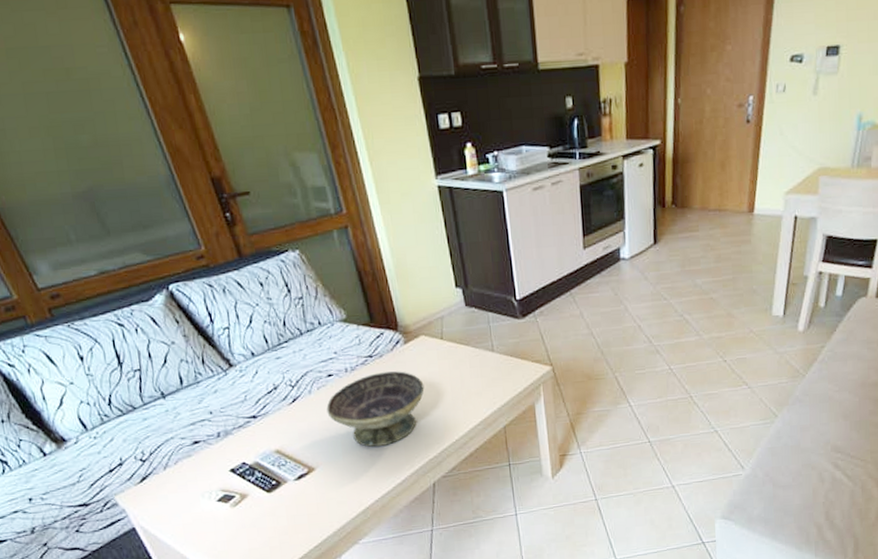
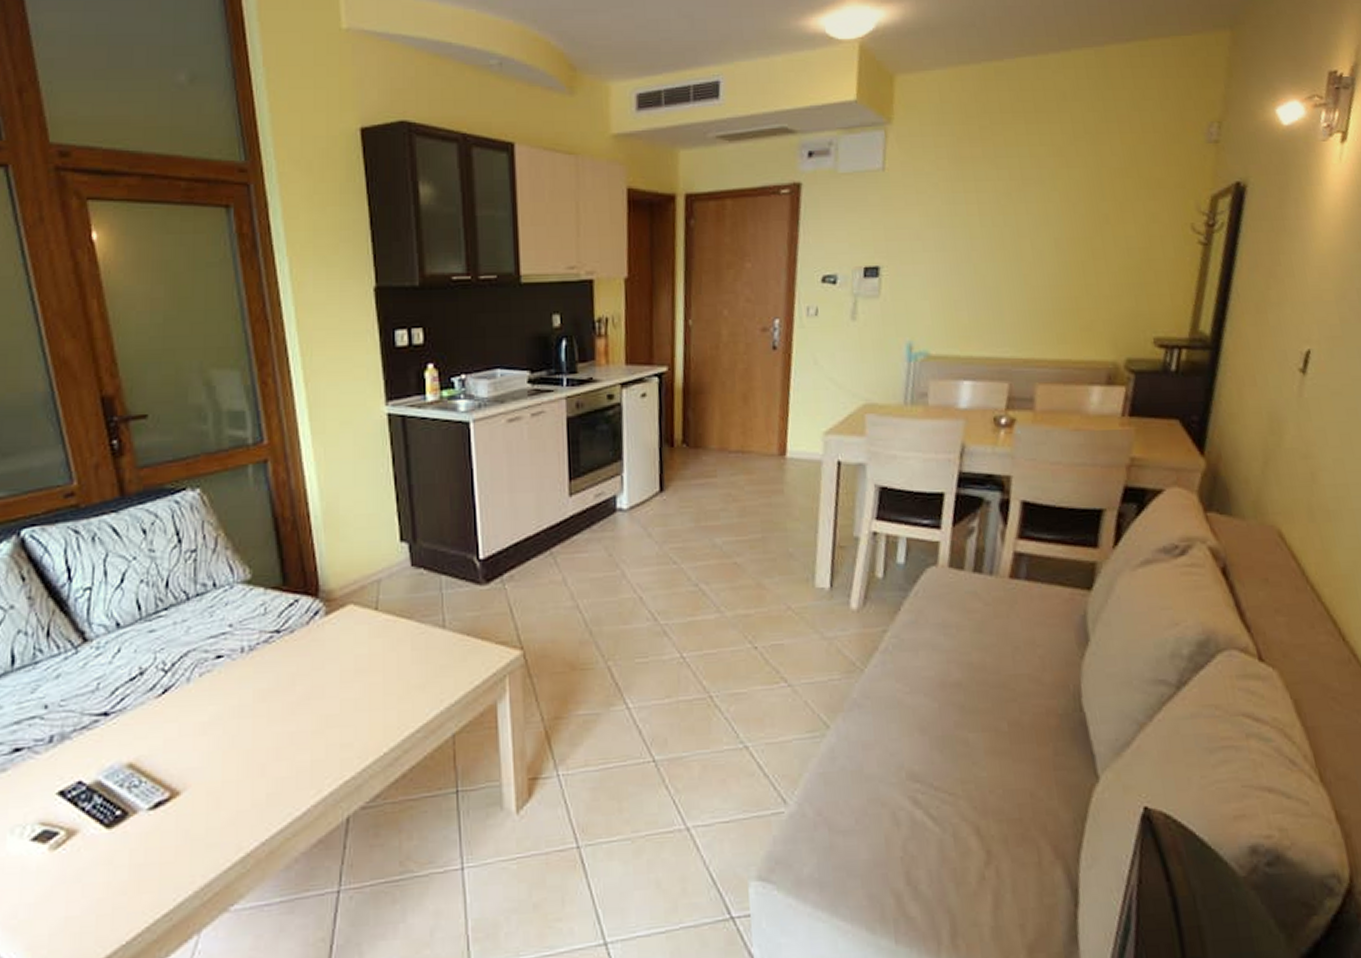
decorative bowl: present [326,371,425,447] -> none [208,653,347,761]

